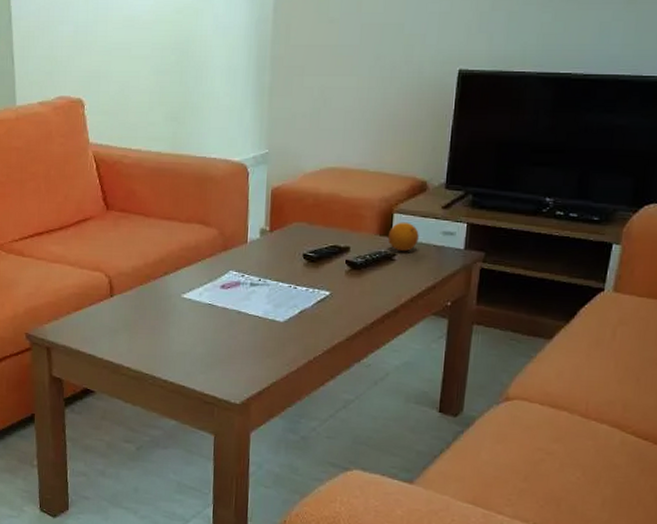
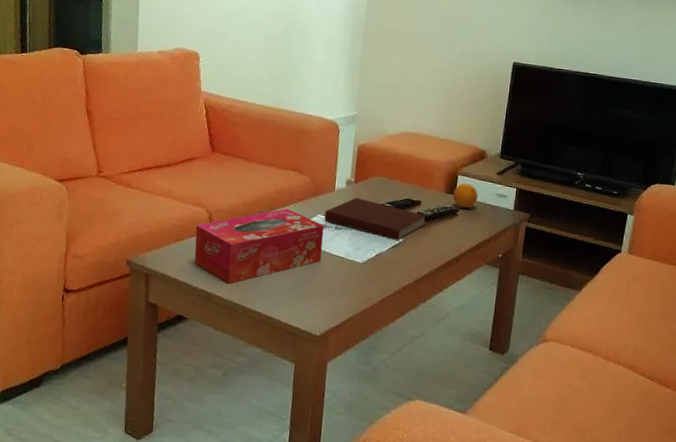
tissue box: none [96,267,238,353] -> present [194,208,324,284]
notebook: none [237,248,357,295] -> present [324,197,427,241]

